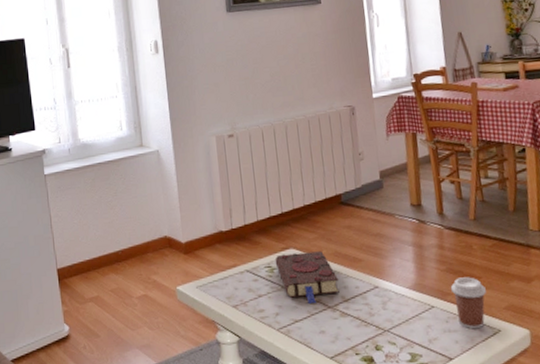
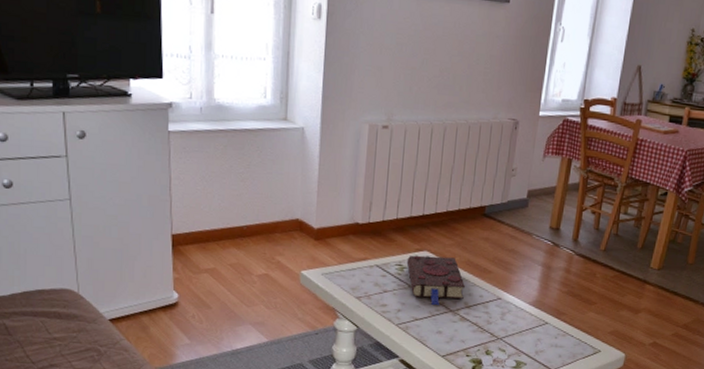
coffee cup: present [450,277,486,329] -> none [566,300,598,347]

